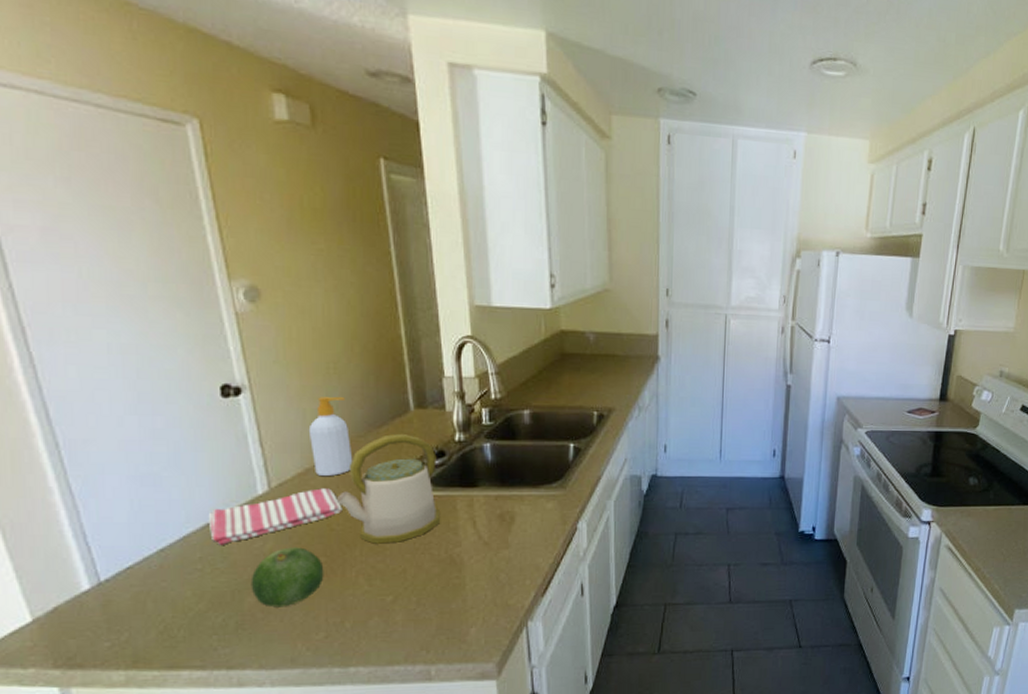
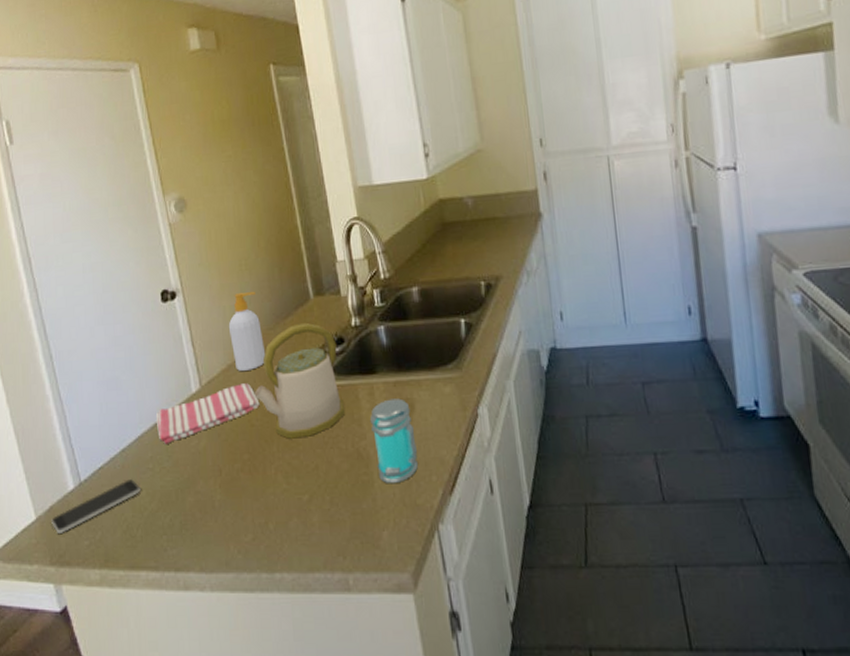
smartphone: none [56,580,184,635] -> present [51,479,141,533]
fruit: present [250,547,324,608] -> none [190,444,249,507]
jar: none [466,511,514,587] -> present [369,398,418,484]

